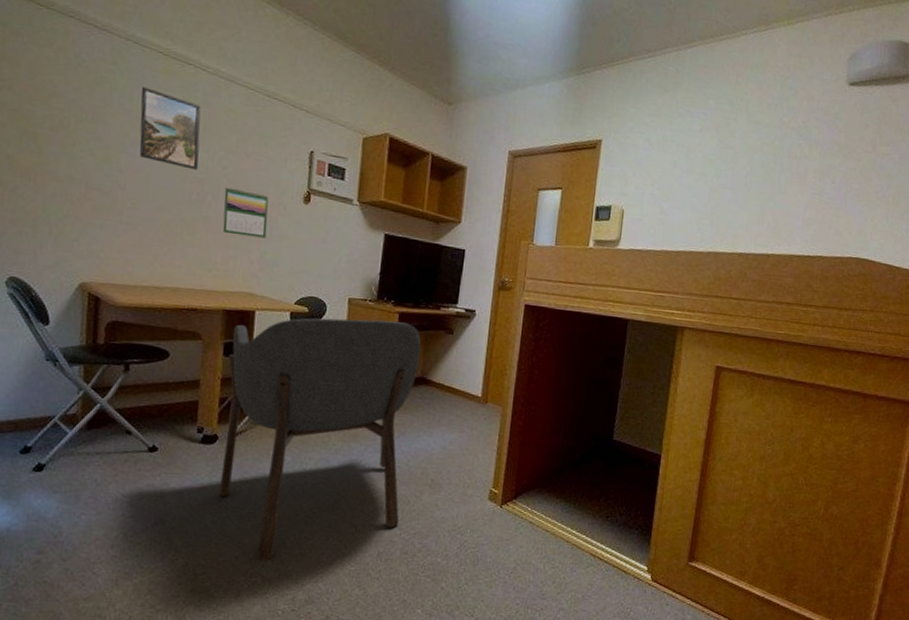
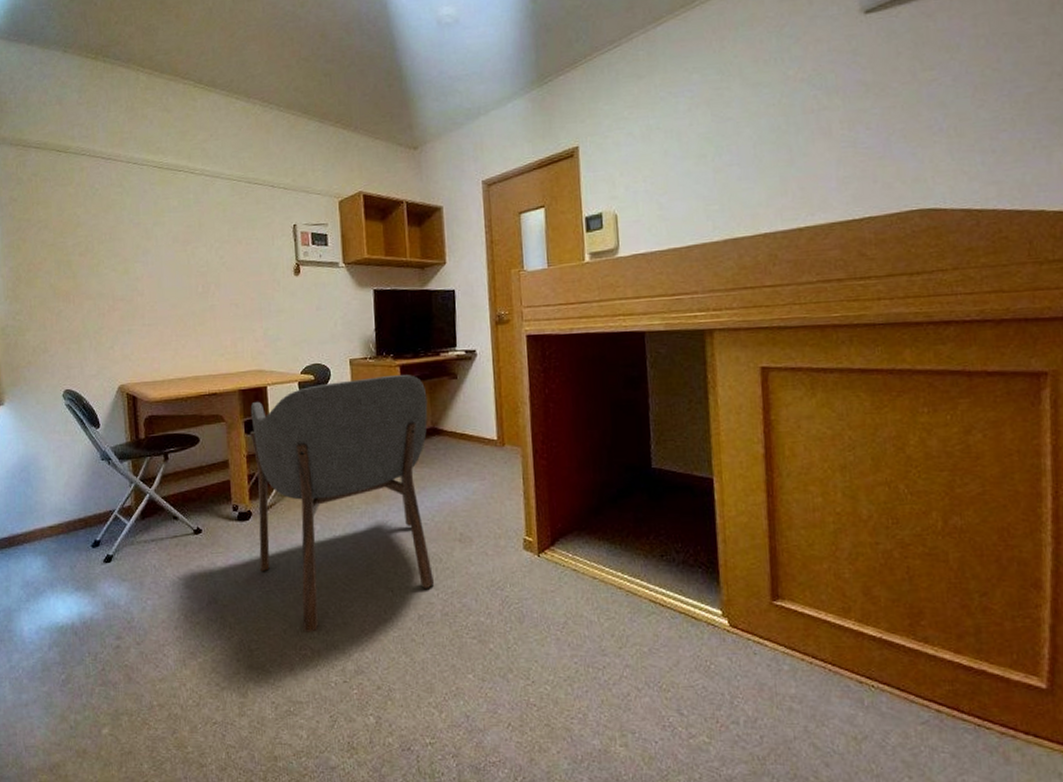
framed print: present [139,87,201,170] -> none [144,200,200,265]
calendar: present [222,187,269,238] -> none [224,273,266,318]

